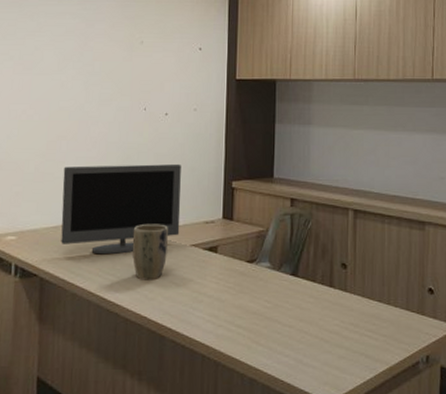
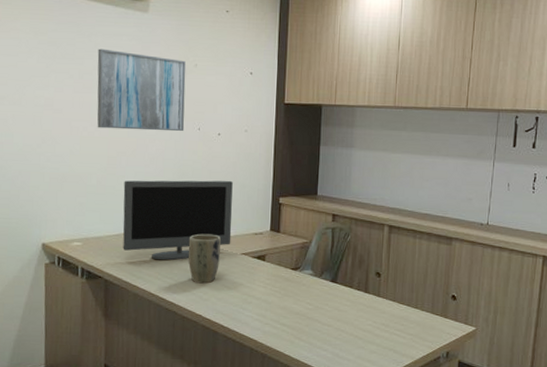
wall art: none [37,28,132,113] -> present [97,48,186,132]

